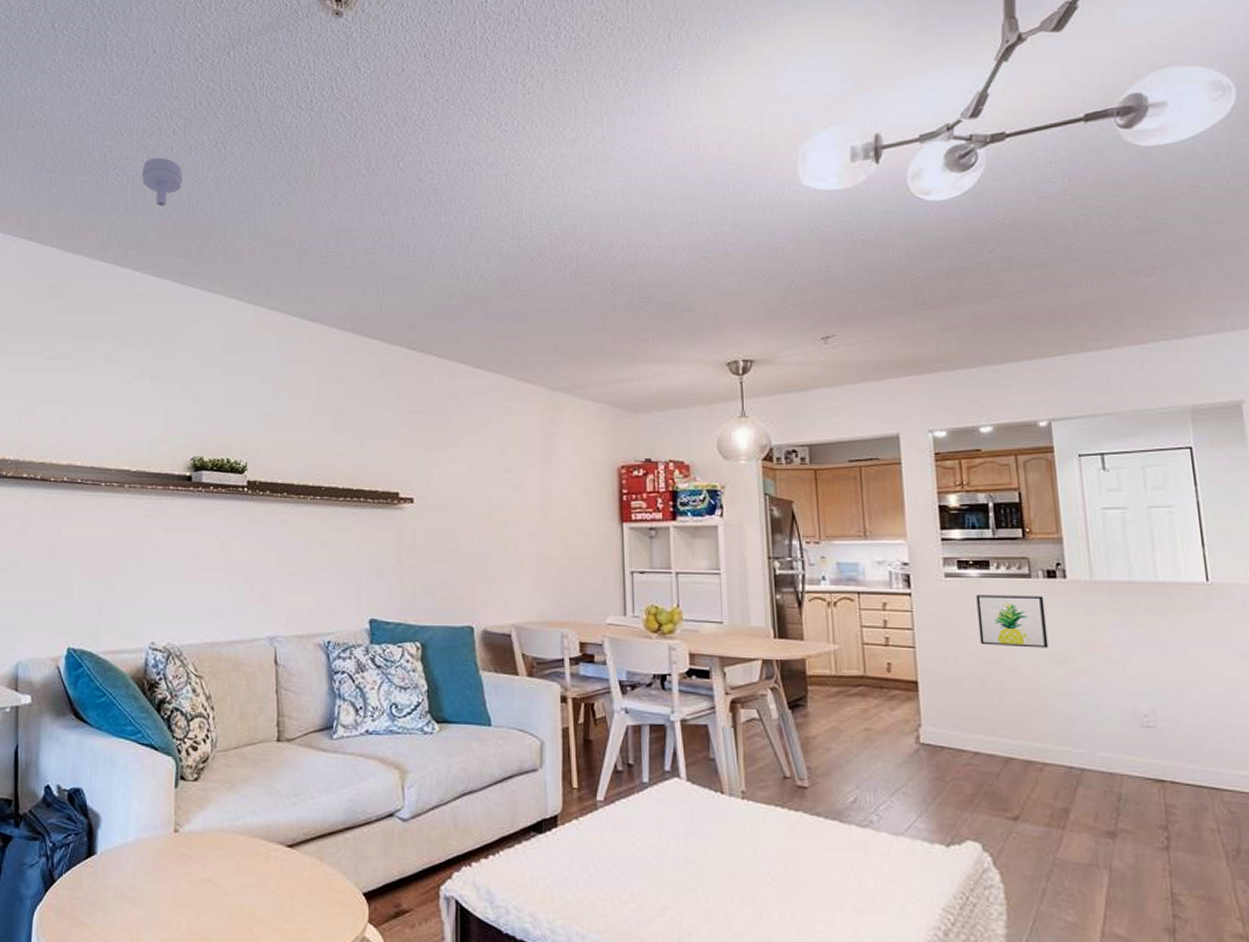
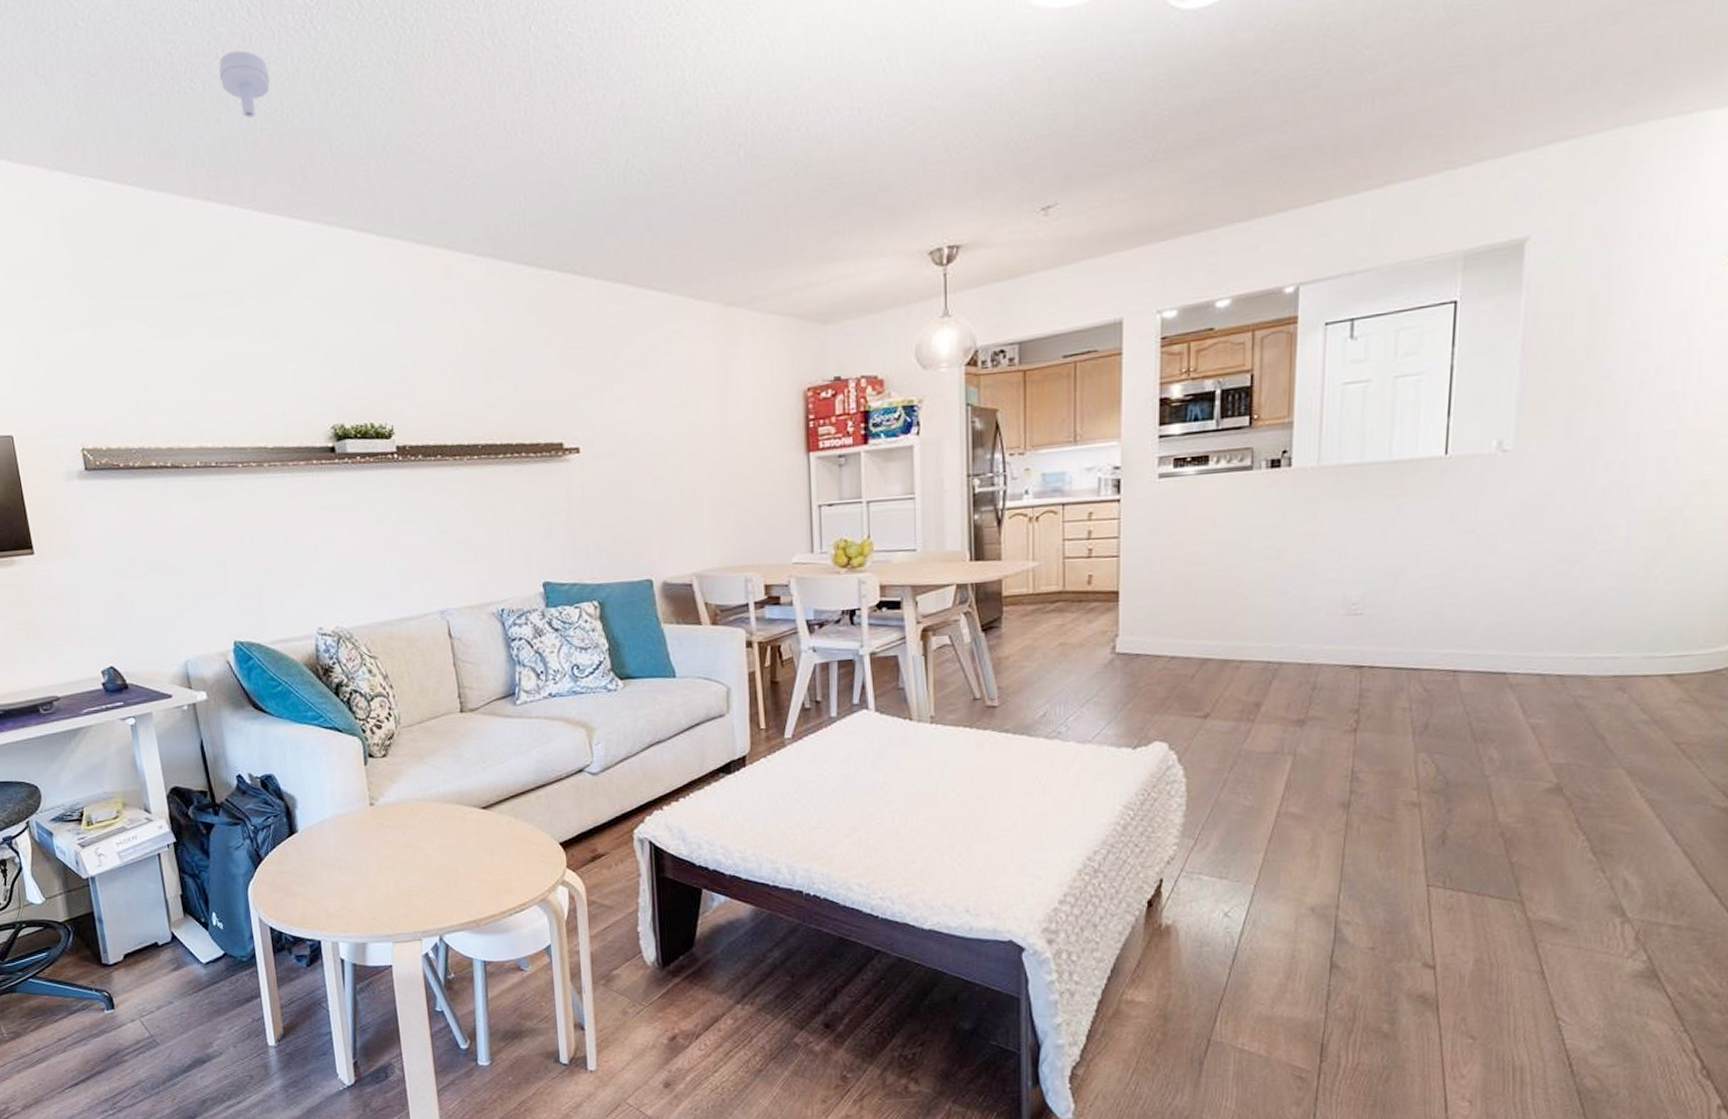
wall art: present [976,595,1049,648] -> none [1189,488,1264,547]

